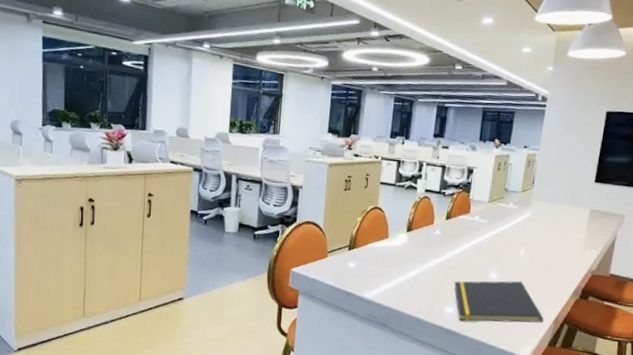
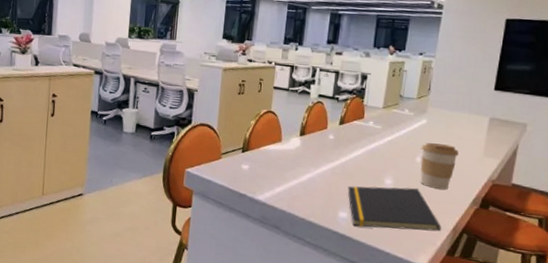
coffee cup: none [524,236,561,282] -> present [420,143,459,190]

